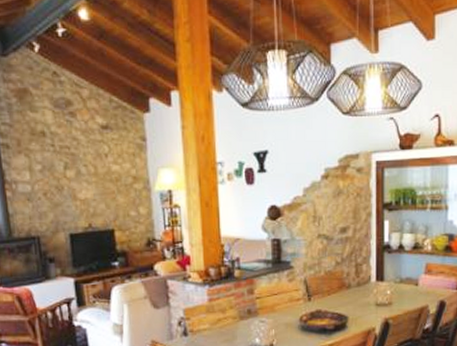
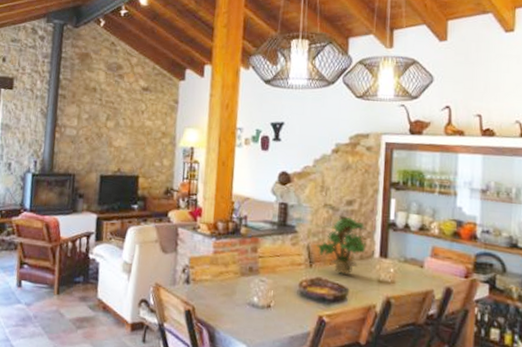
flower bouquet: none [314,243,363,303] -> present [317,214,367,275]

